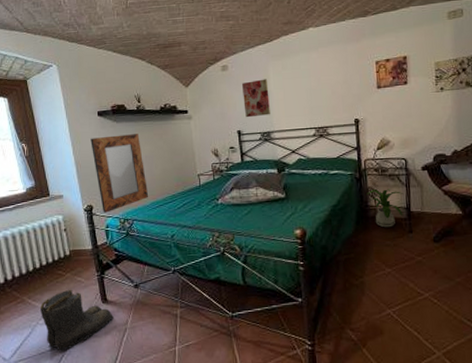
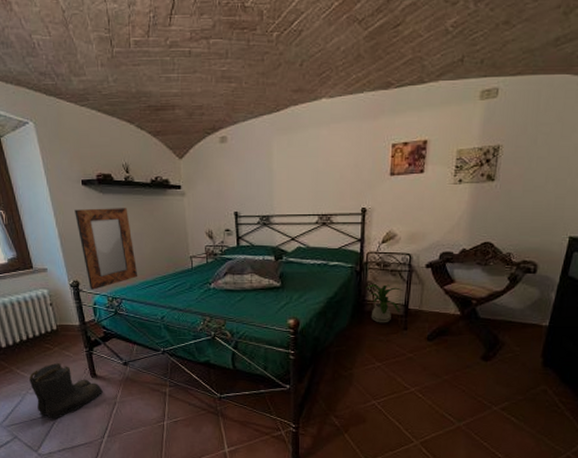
wall art: present [242,79,270,118] -> none [242,156,271,199]

